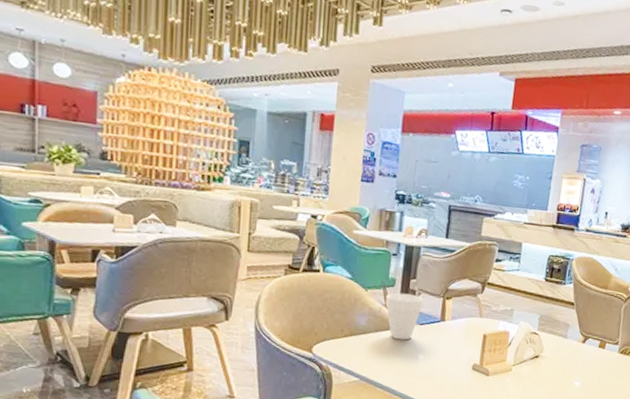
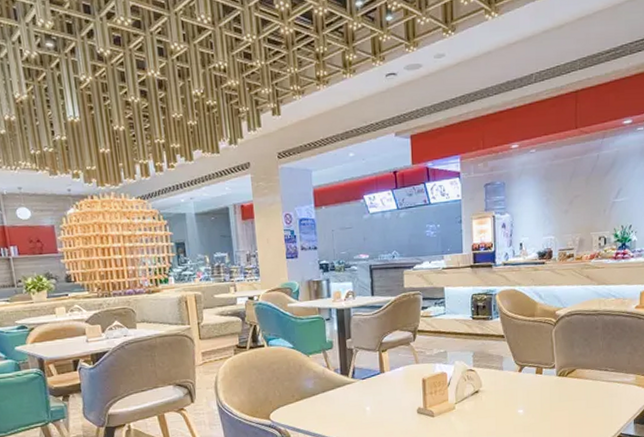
cup: present [385,292,424,340] -> none [327,352,362,397]

